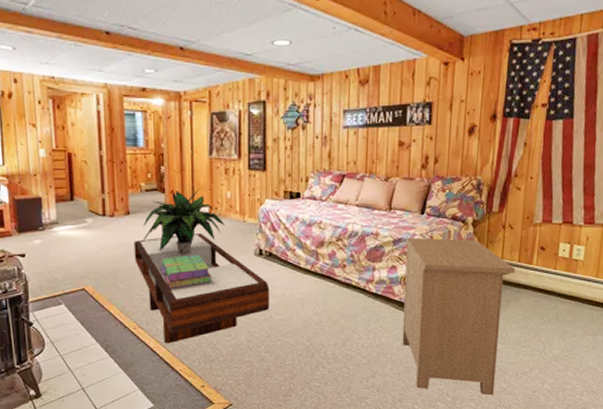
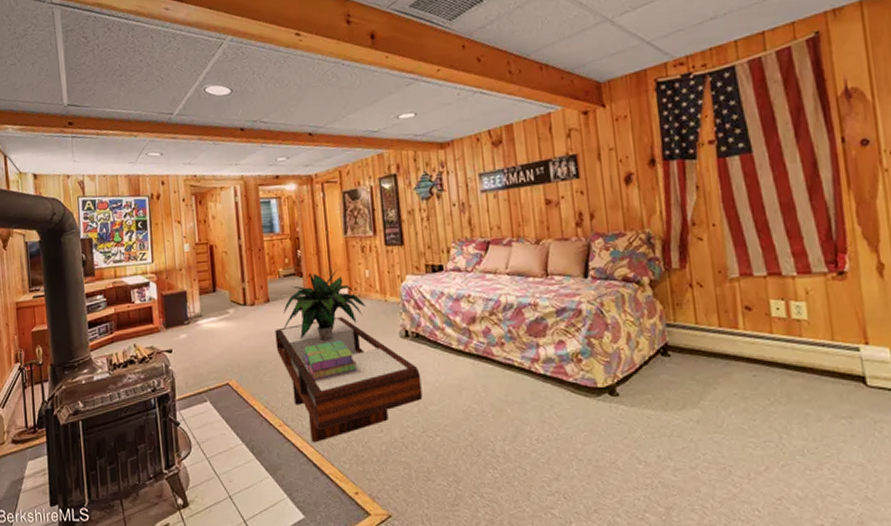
nightstand: present [402,237,515,396] -> none [571,303,721,505]

